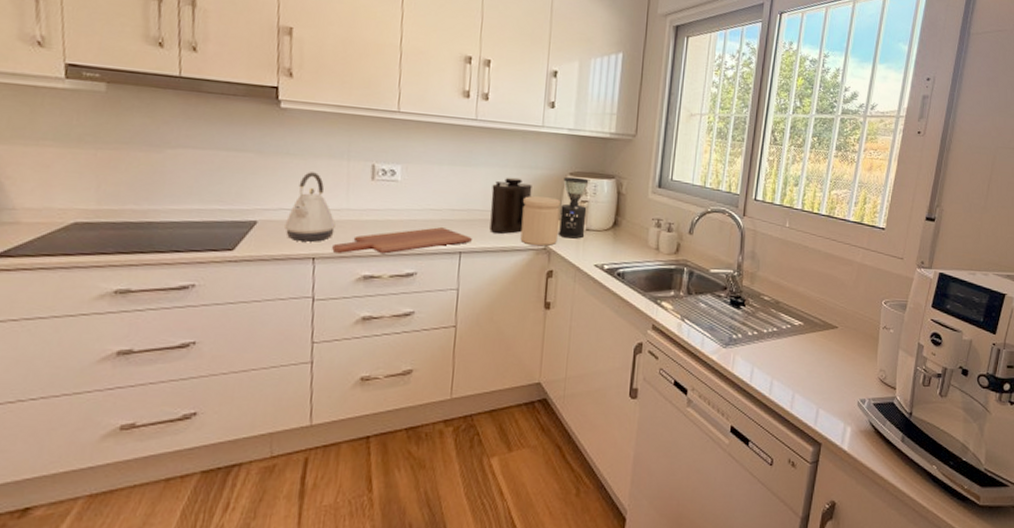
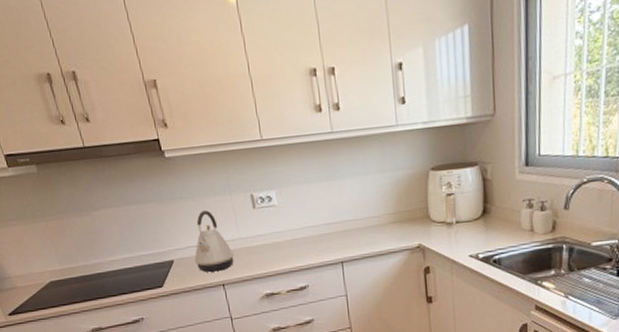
cutting board: present [332,227,472,254] -> none [235,241,350,279]
hip flask: present [489,177,532,234] -> none [359,182,398,239]
jar: present [520,195,560,247] -> none [390,196,429,246]
coffee grinder: present [559,176,589,239] -> none [426,170,456,234]

